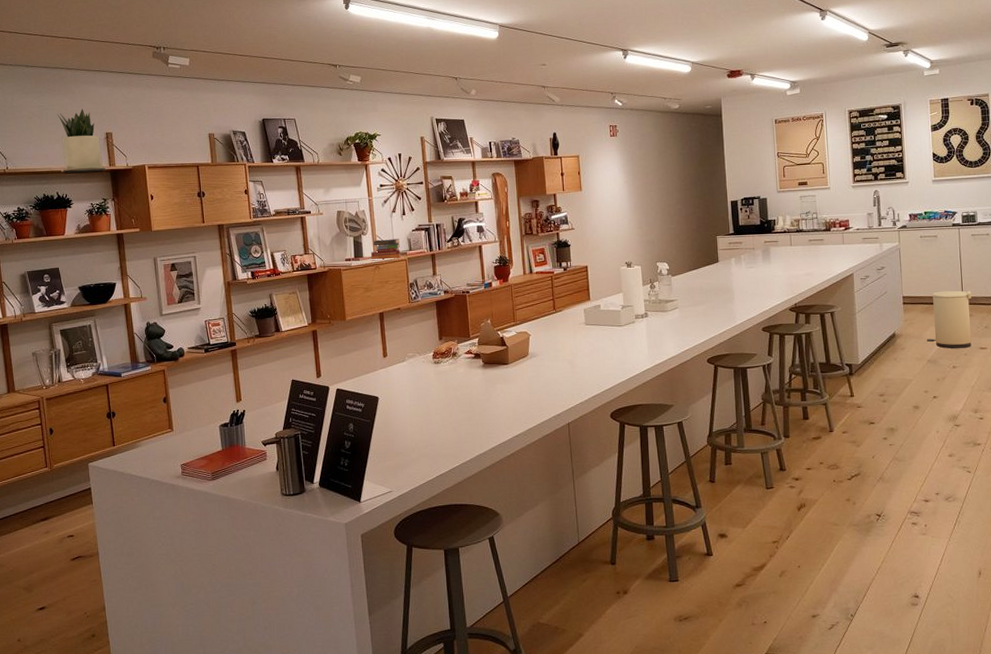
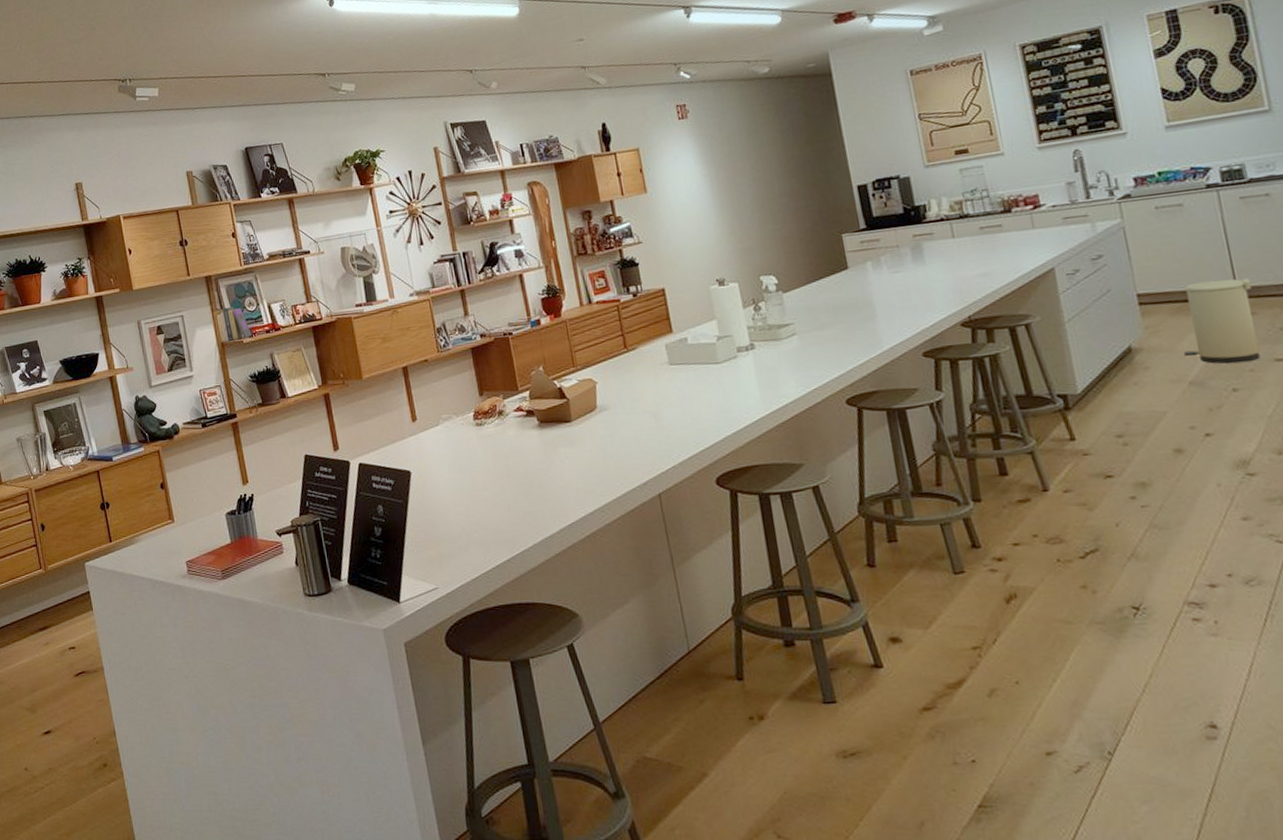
planter: present [57,109,107,175] -> none [23,159,79,235]
books: none [223,252,255,282] -> present [213,306,252,343]
books: present [370,239,401,261] -> none [385,274,423,305]

